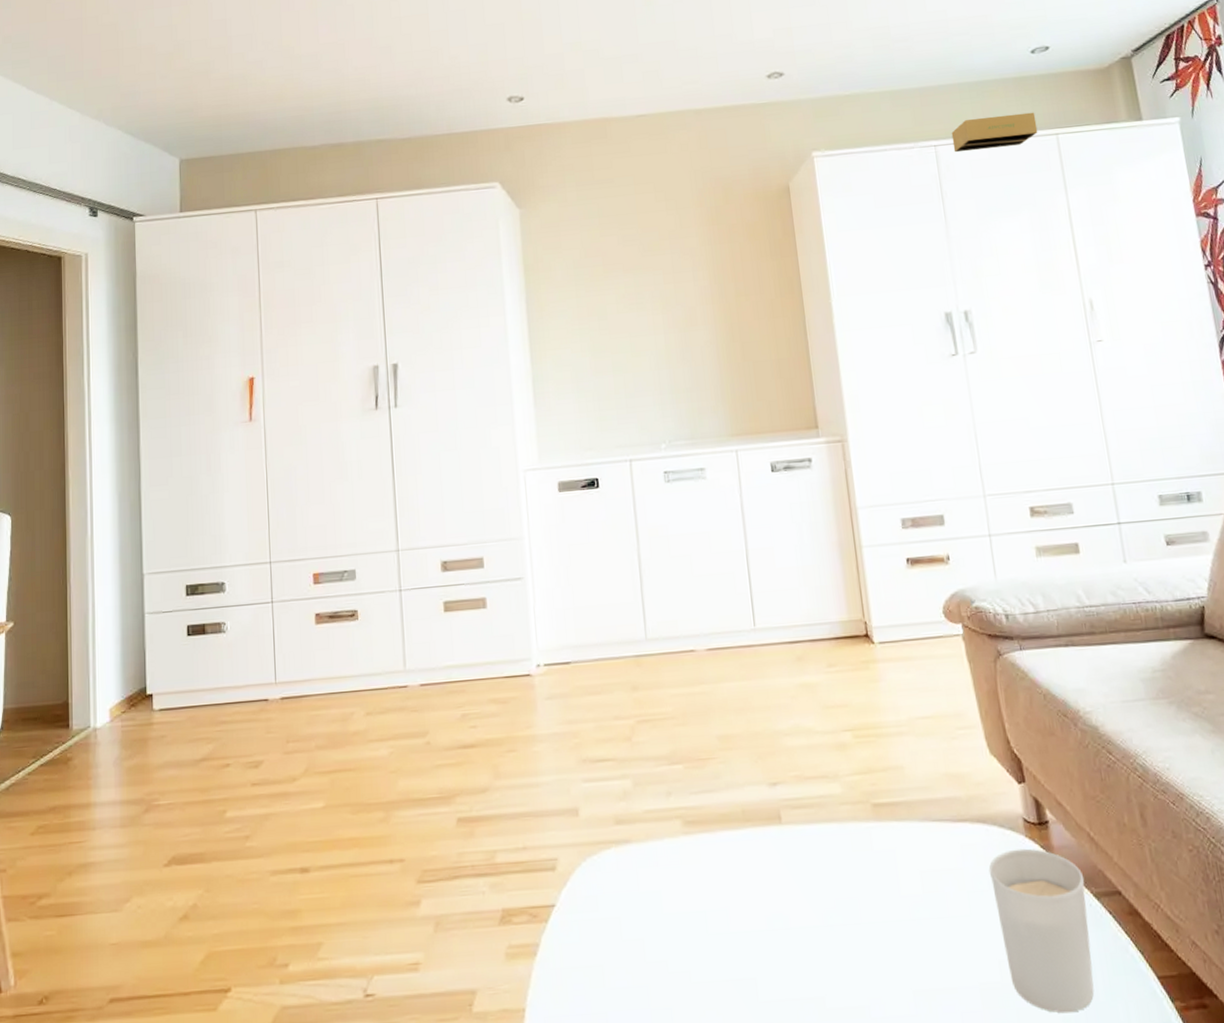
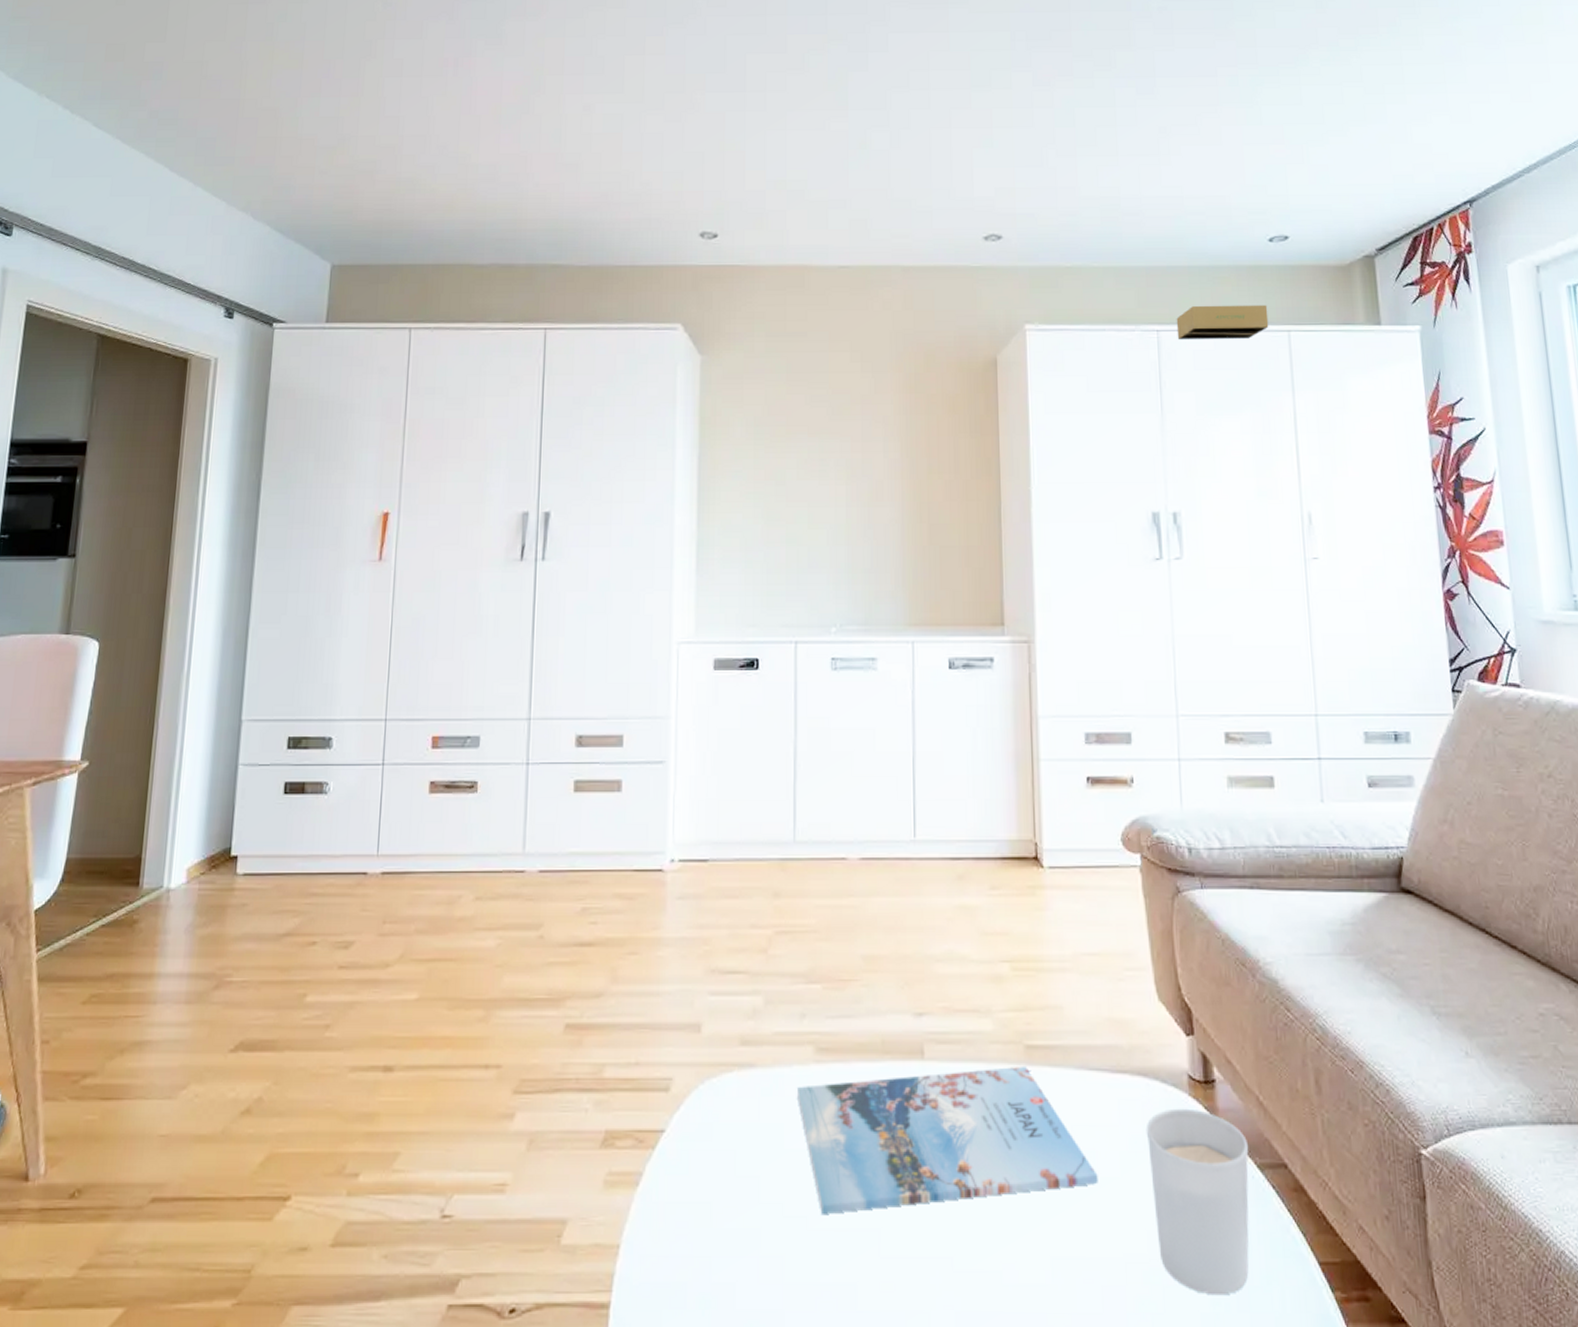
magazine: none [669,822,950,968] -> present [796,1065,1098,1214]

